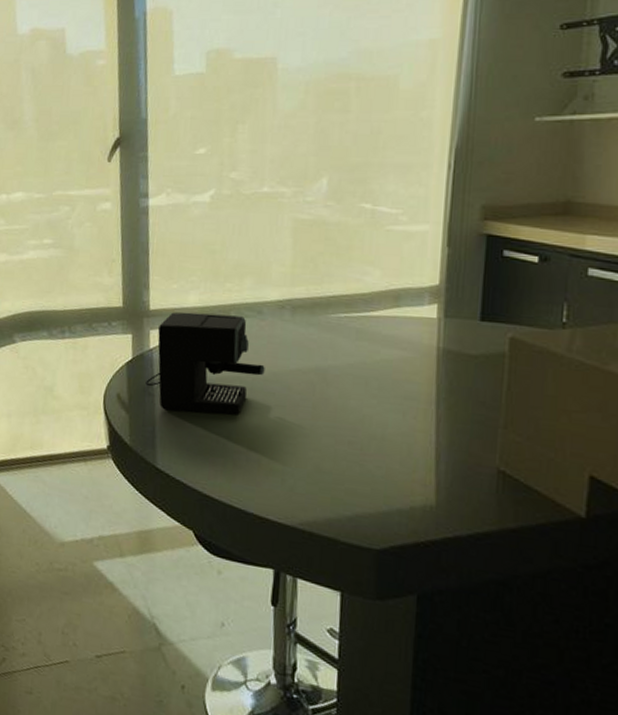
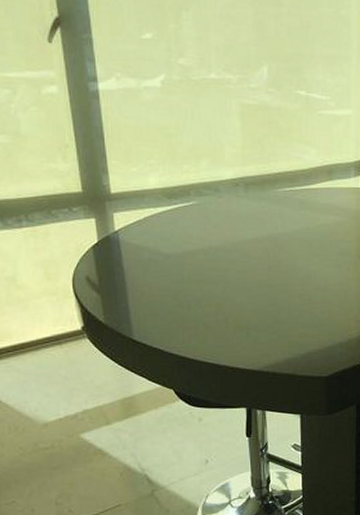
coffee maker: present [145,312,265,416] -> none [114,194,225,287]

